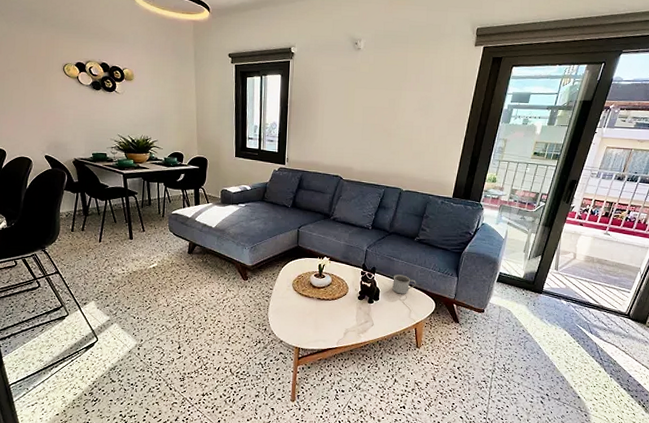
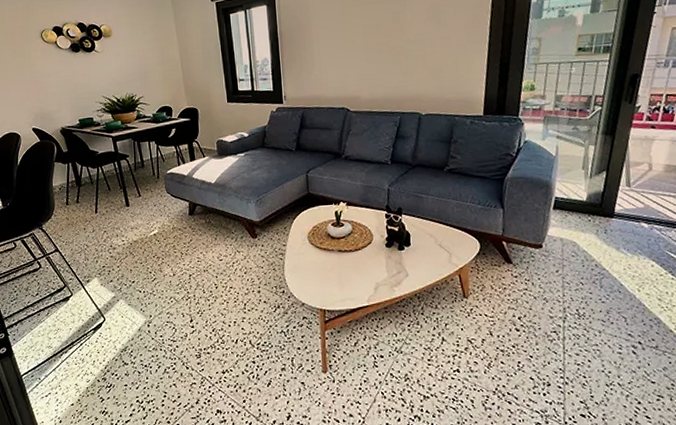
mug: present [392,274,416,294] -> none [424,213,453,236]

